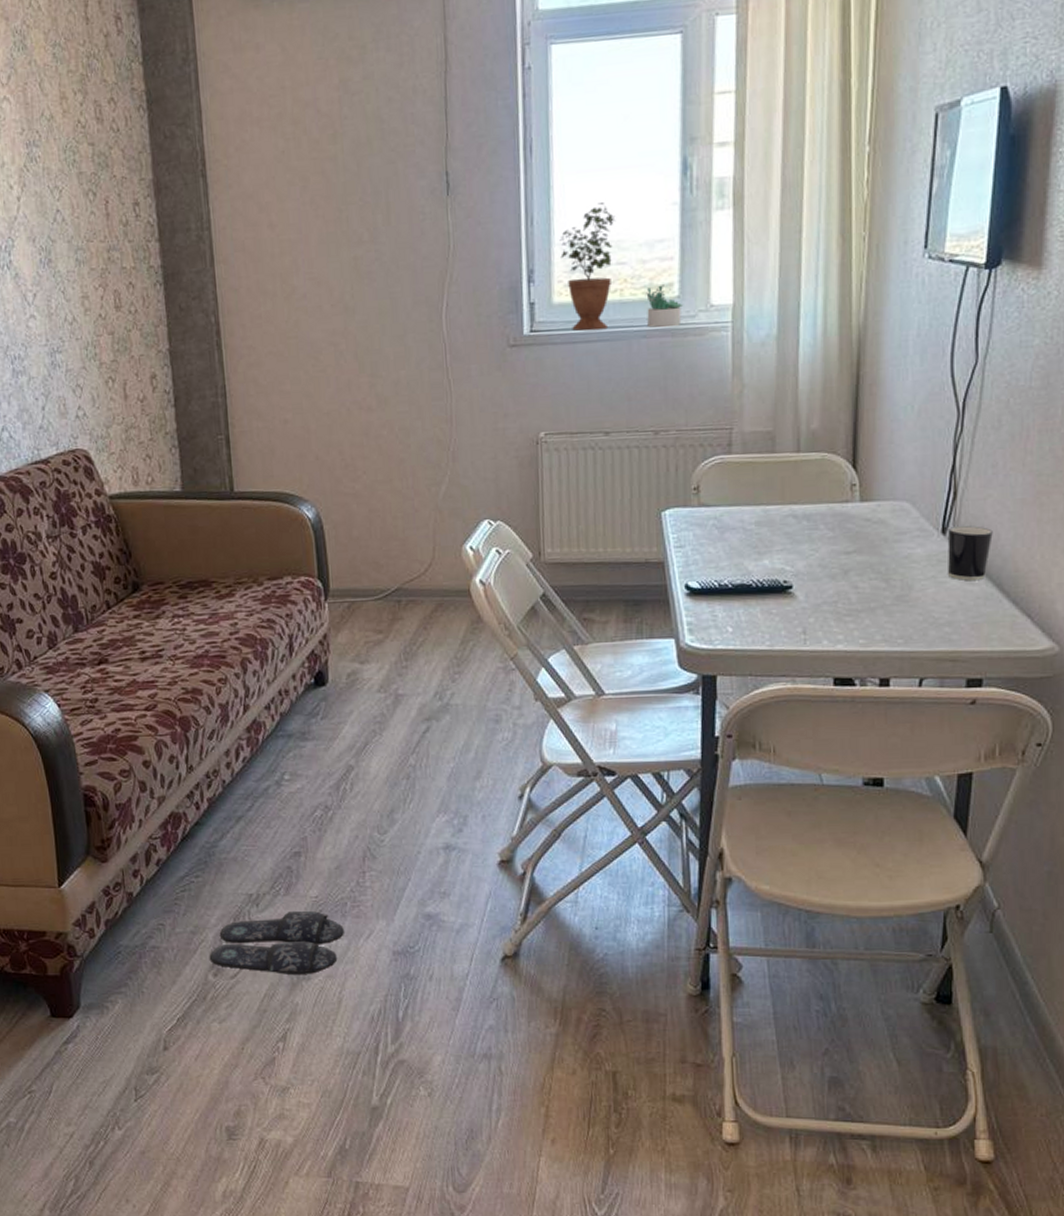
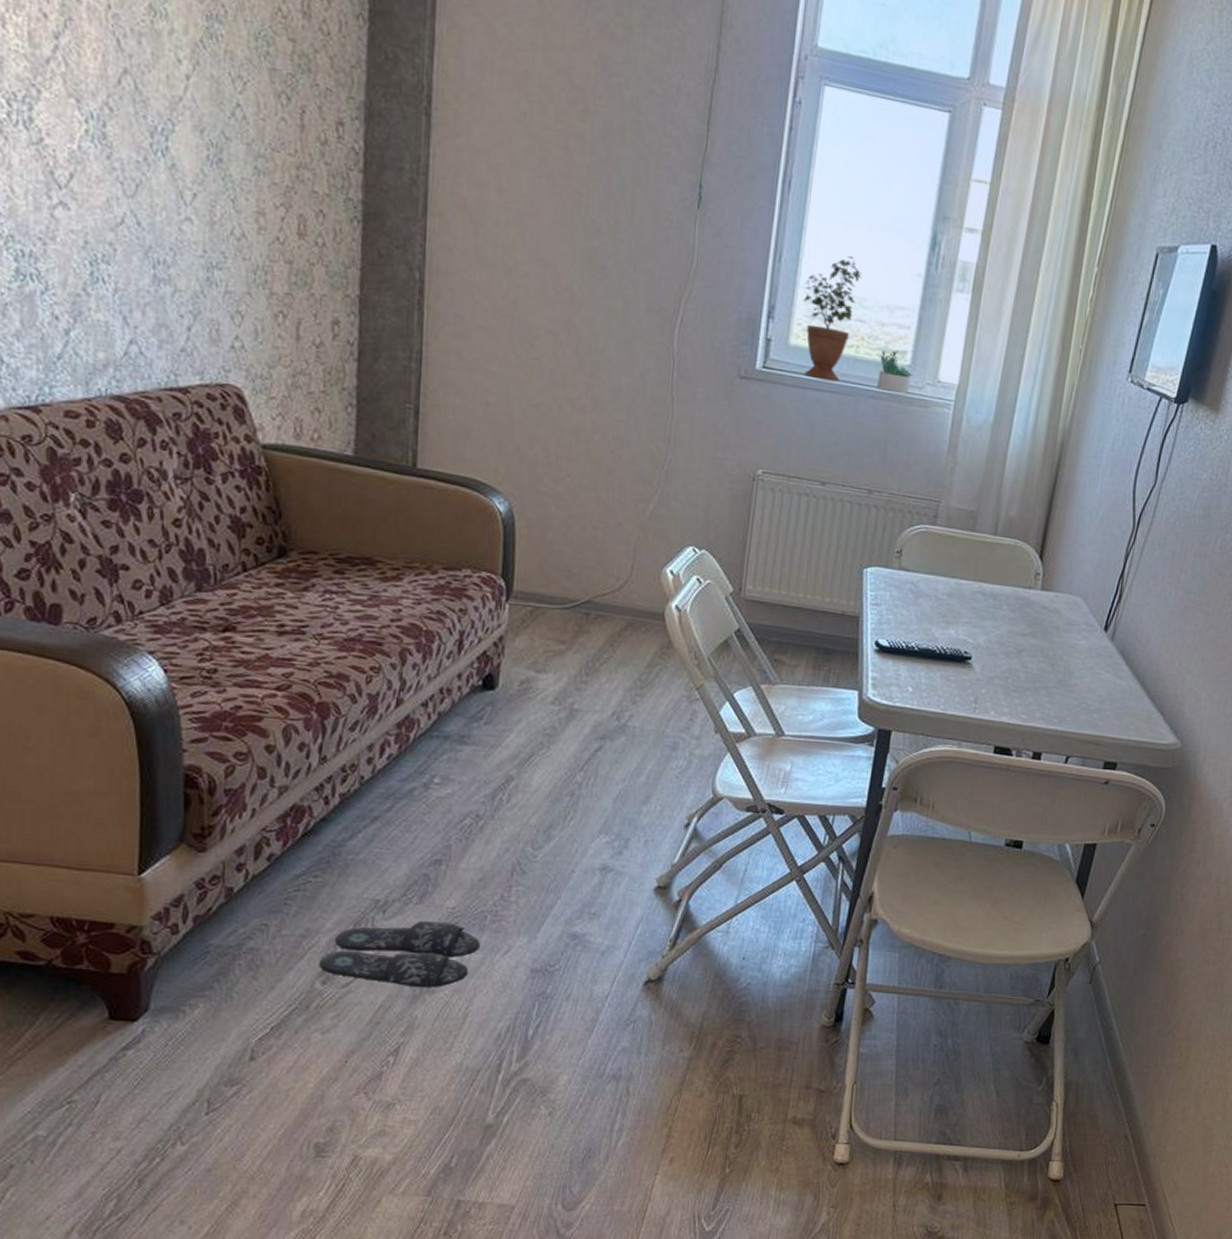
mug: present [947,526,993,581] -> none [1104,626,1145,677]

